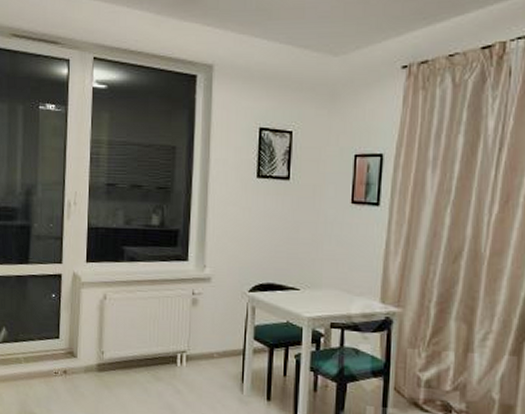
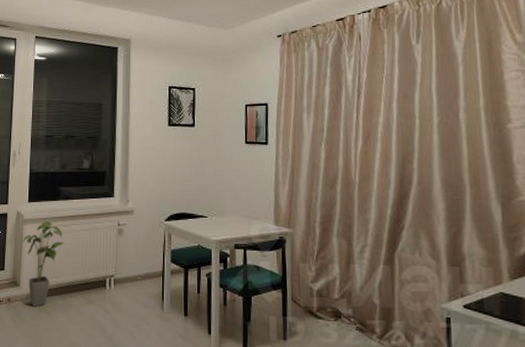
house plant: none [80,286,130,381] -> present [23,221,66,307]

